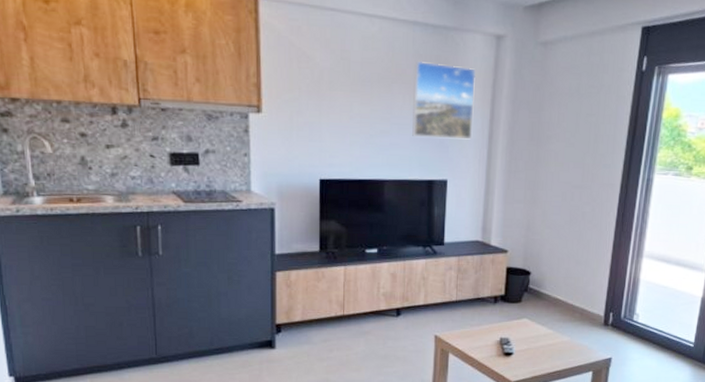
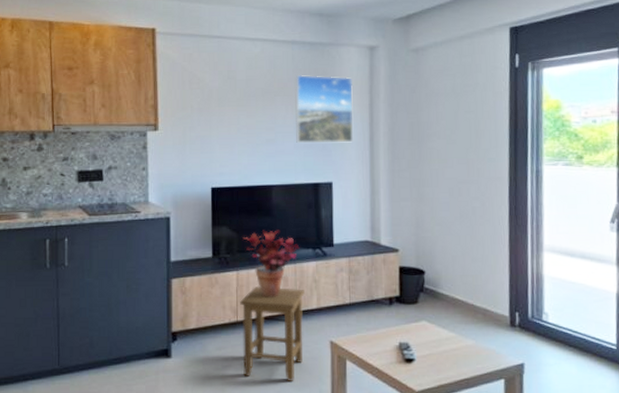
stool: none [347,282,412,372] -> present [240,287,305,381]
potted plant: none [352,226,410,293] -> present [242,230,300,297]

